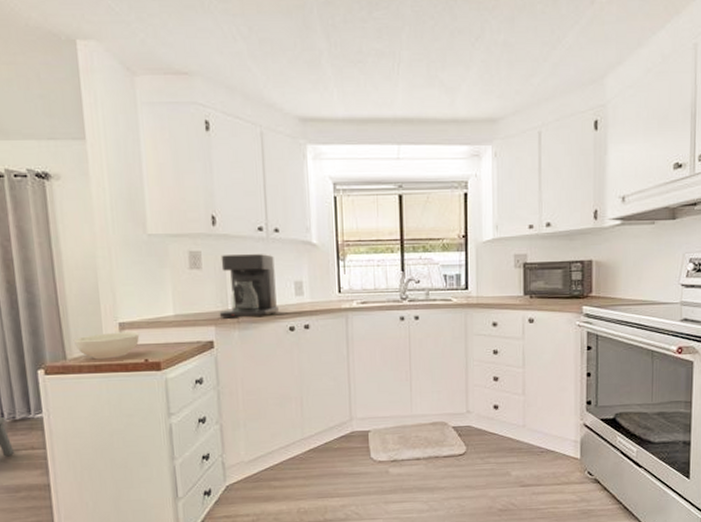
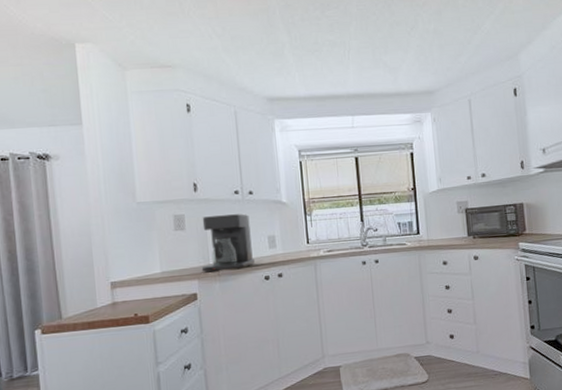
bowl: present [73,332,140,360] -> none [68,289,130,317]

